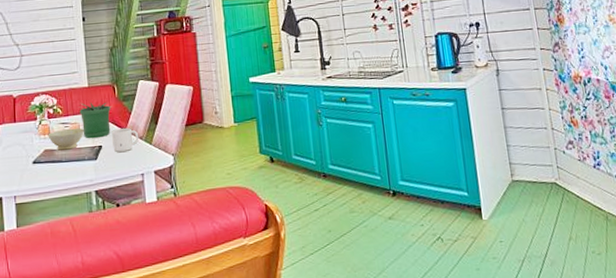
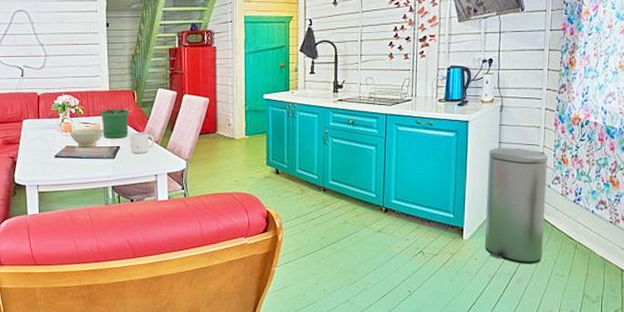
pedal bin: none [492,113,573,244] -> present [484,148,548,264]

